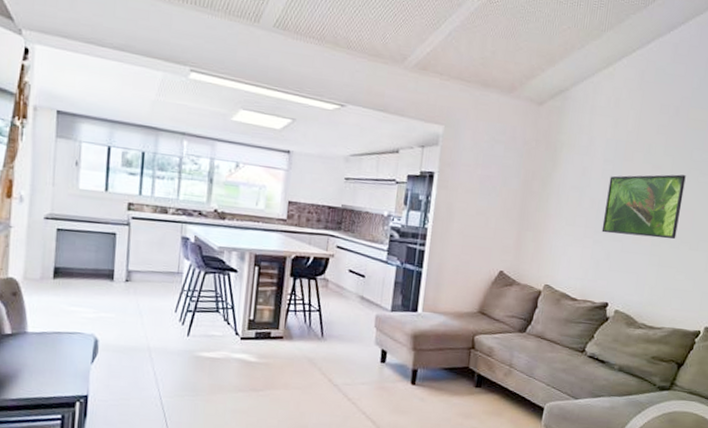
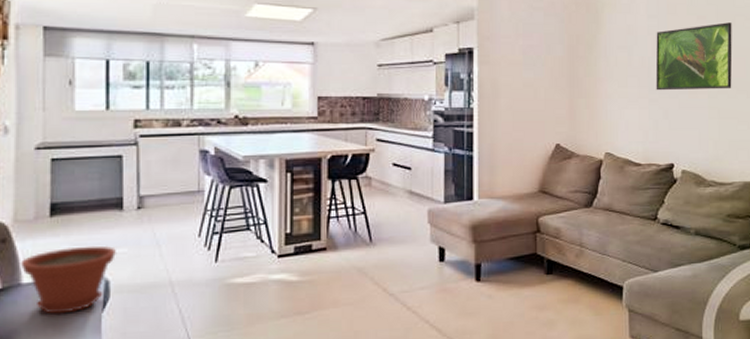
plant pot: none [27,307,107,362] -> present [20,245,117,314]

